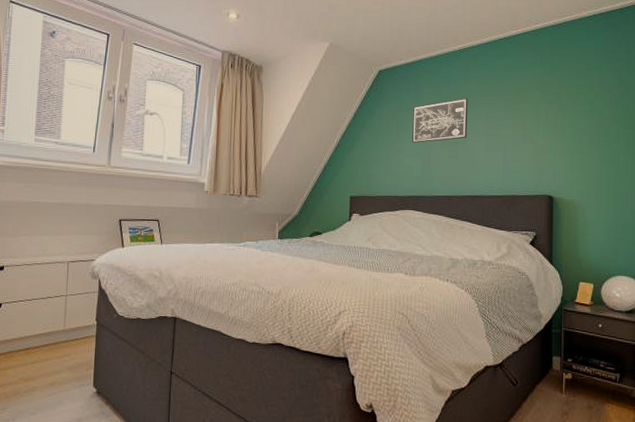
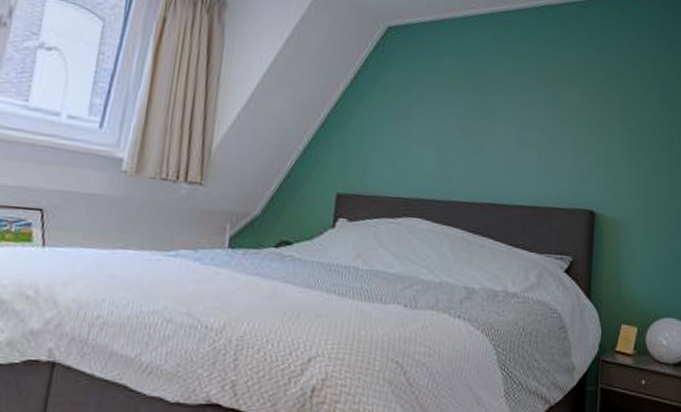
wall art: present [411,98,468,143] -> none [424,75,499,129]

